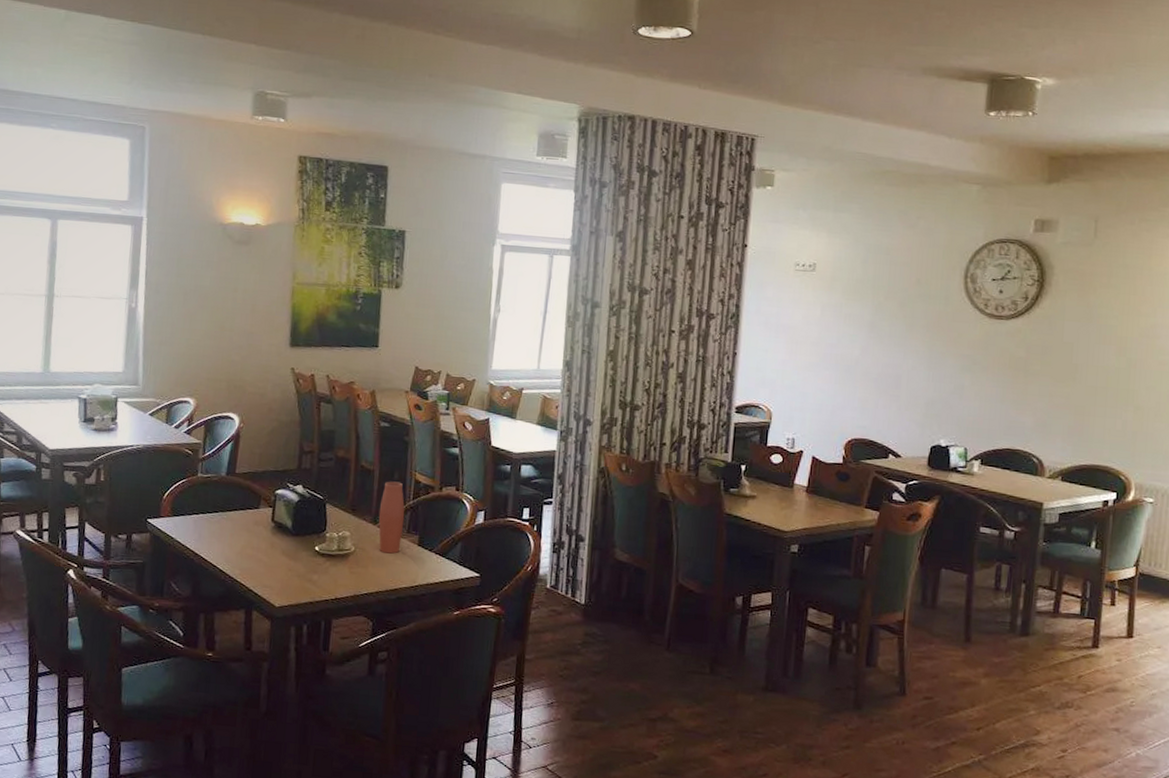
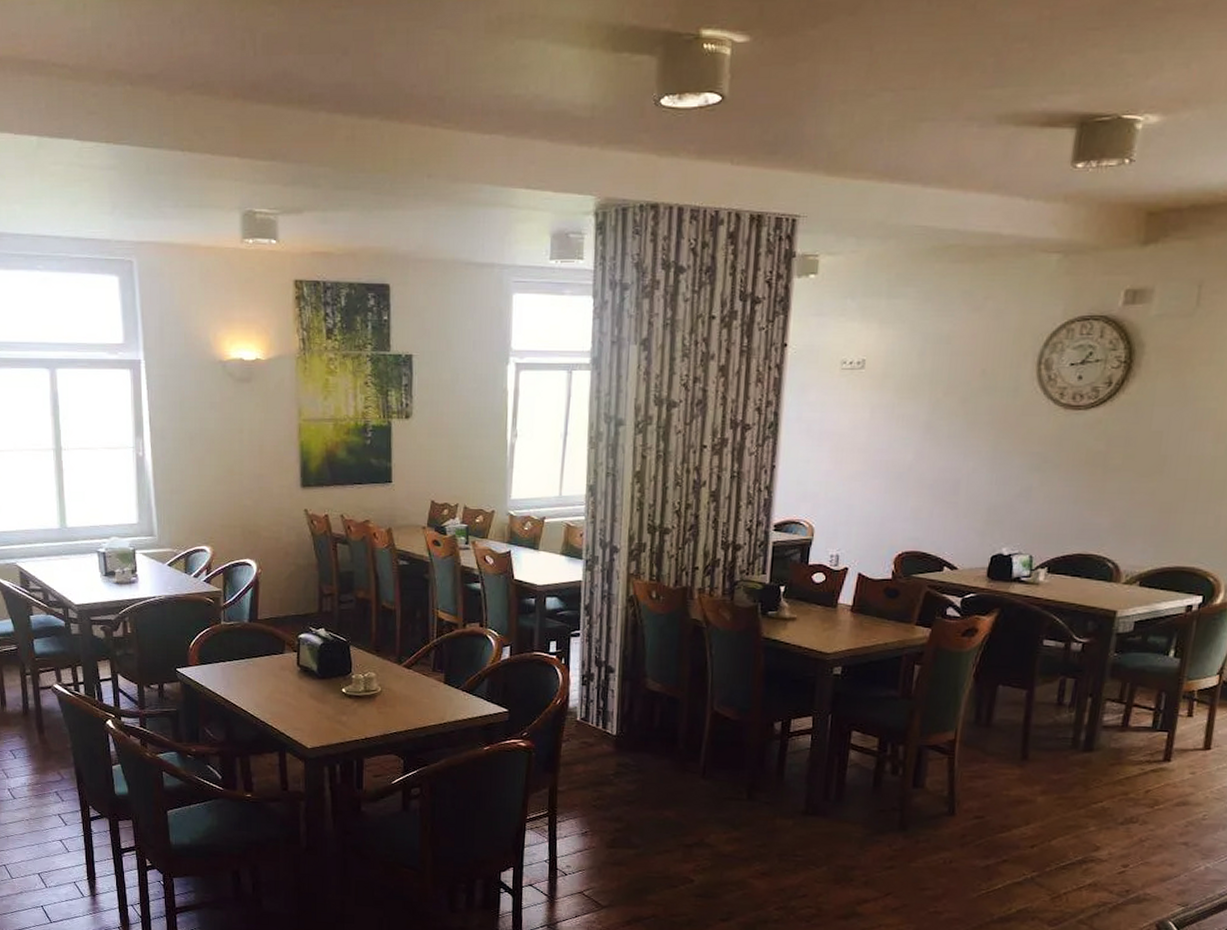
vase: present [378,481,405,554] -> none [403,620,430,693]

